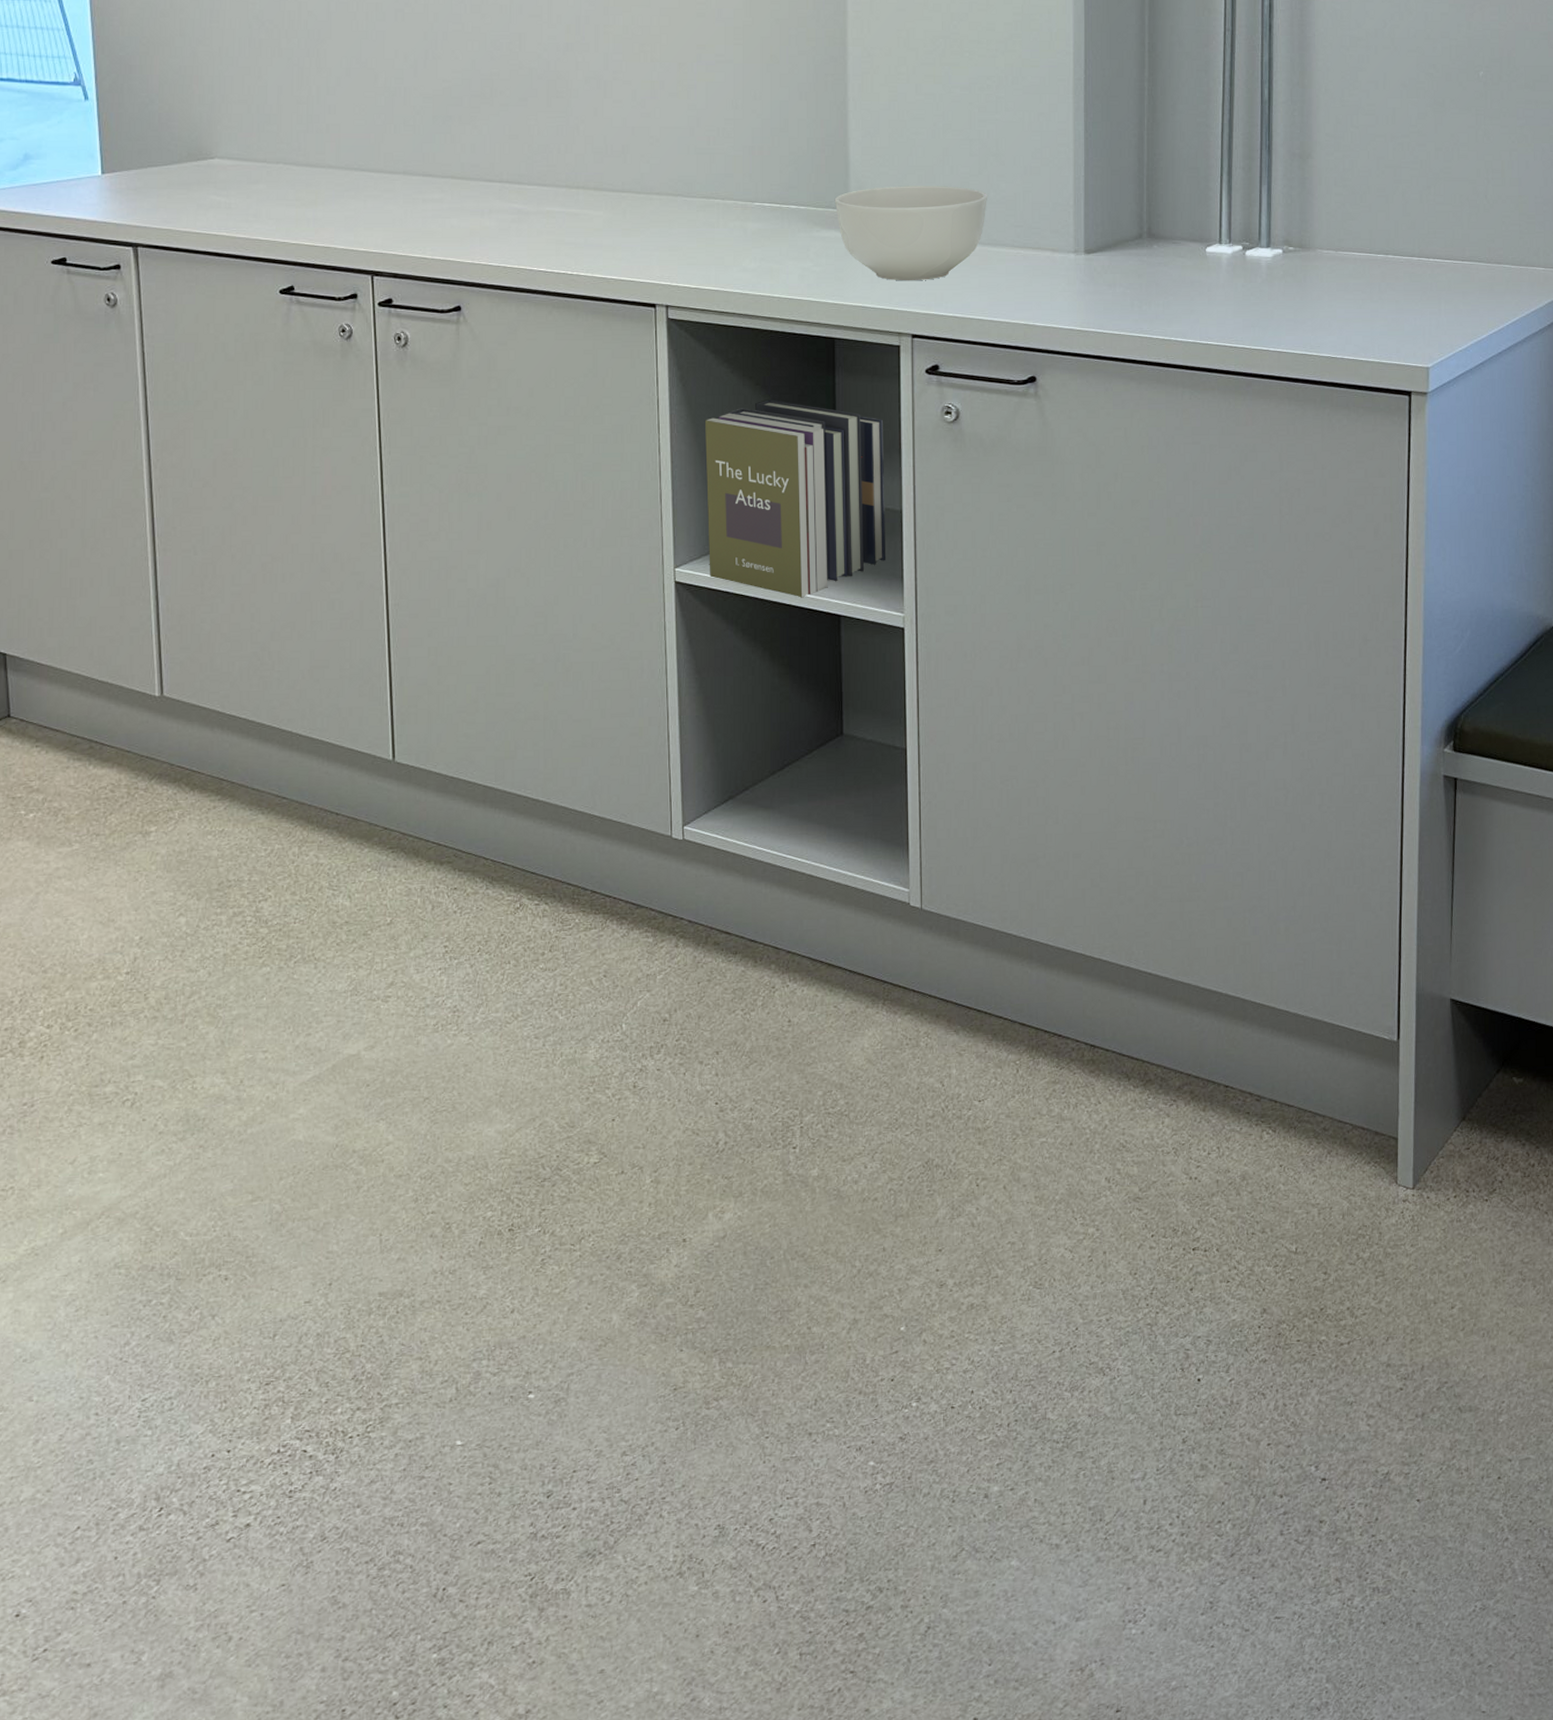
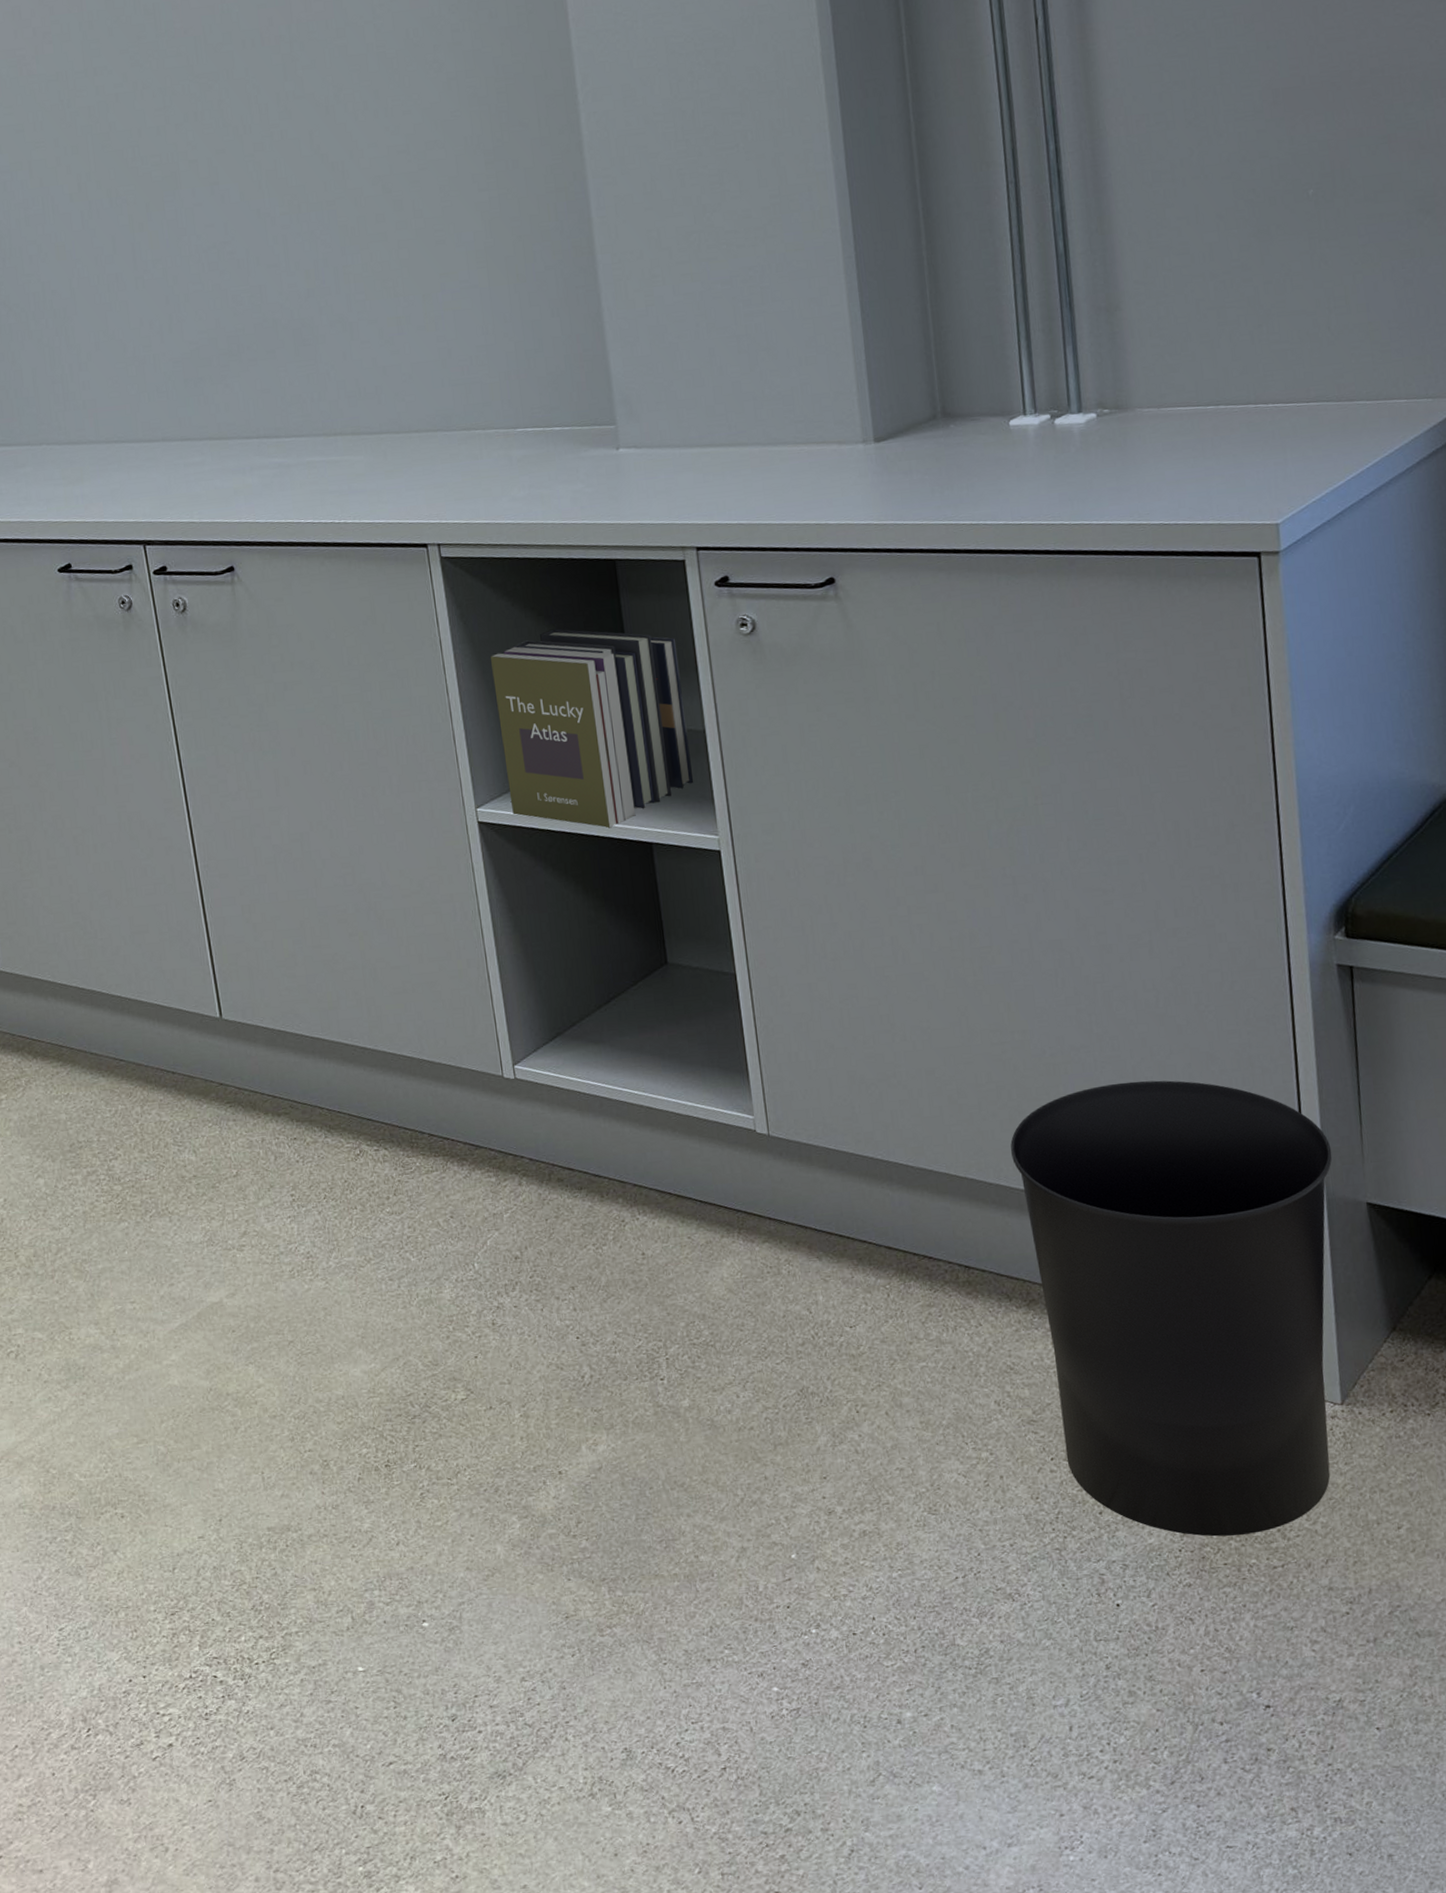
bowl: present [834,186,987,281] -> none [599,387,763,493]
waste bin: none [1142,874,1425,1314] -> present [1010,1080,1333,1537]

